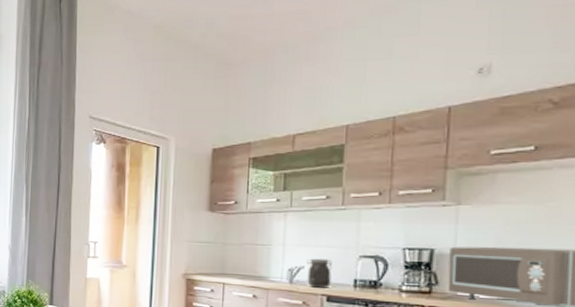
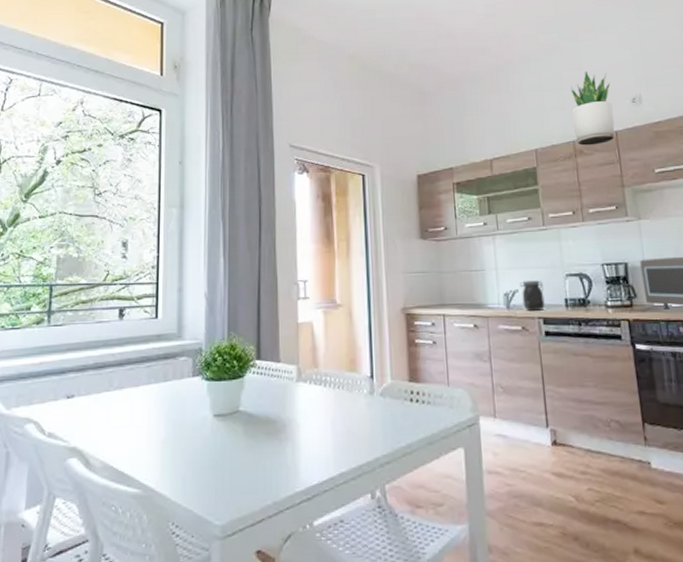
planter: none [397,36,454,122] -> present [571,70,615,146]

